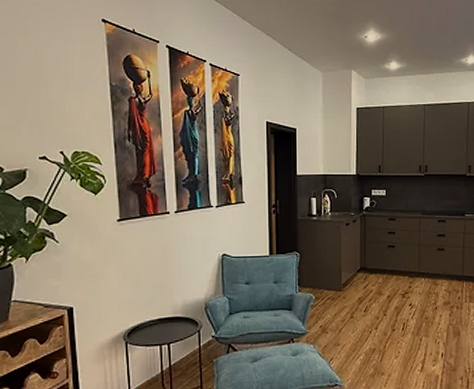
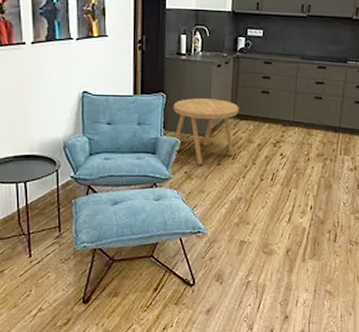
side table: none [307,255,368,319] -> present [173,98,239,165]

